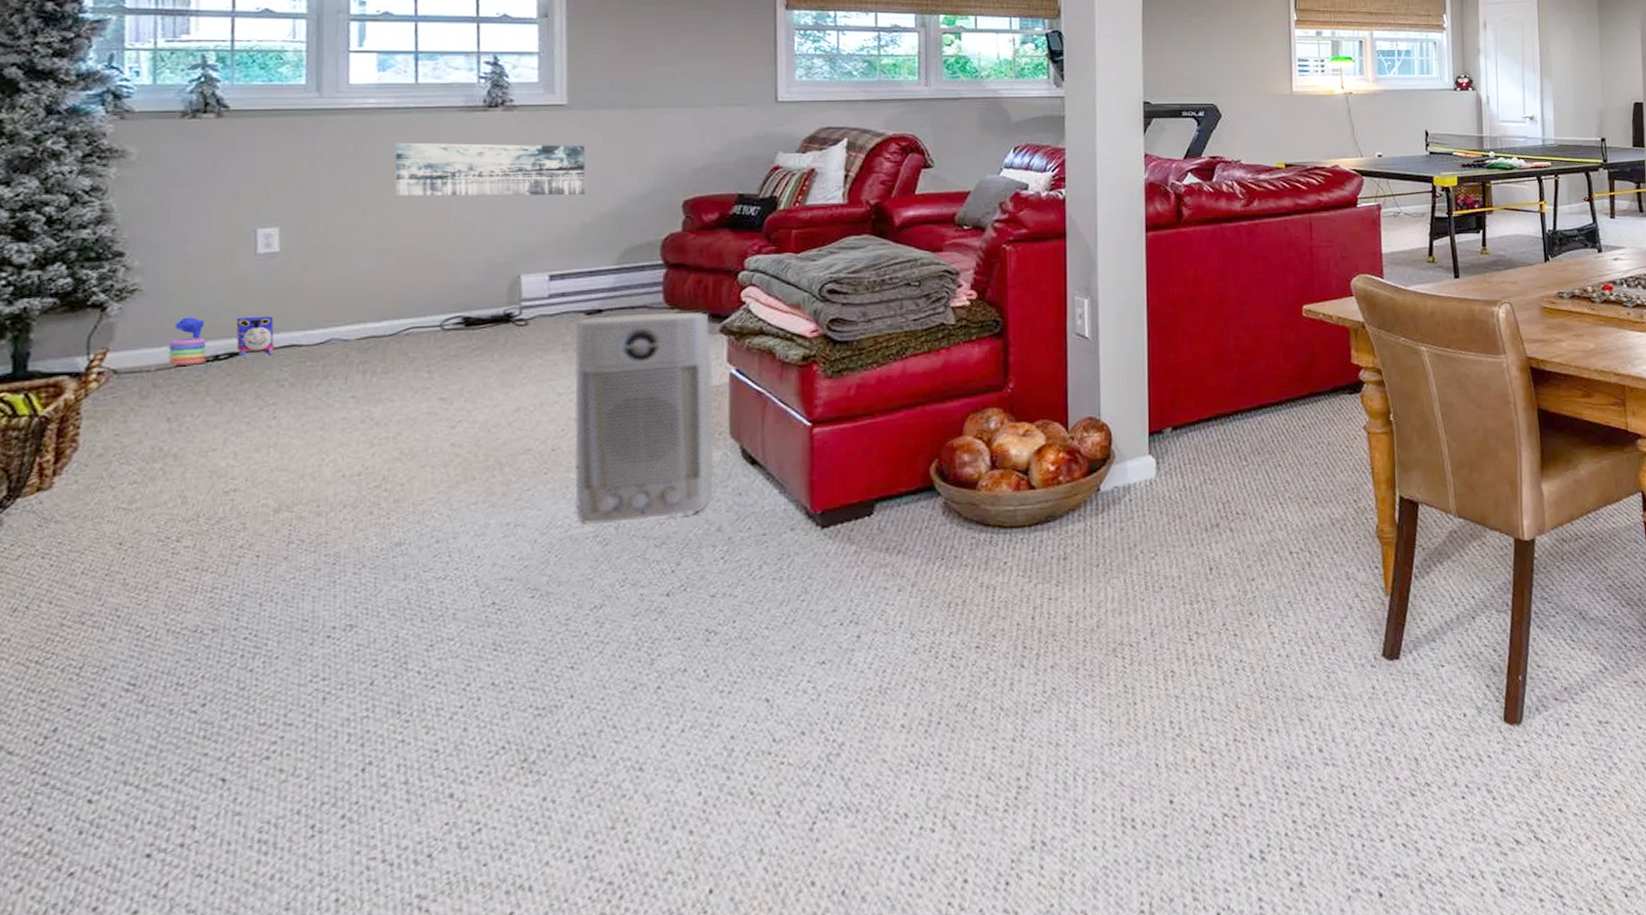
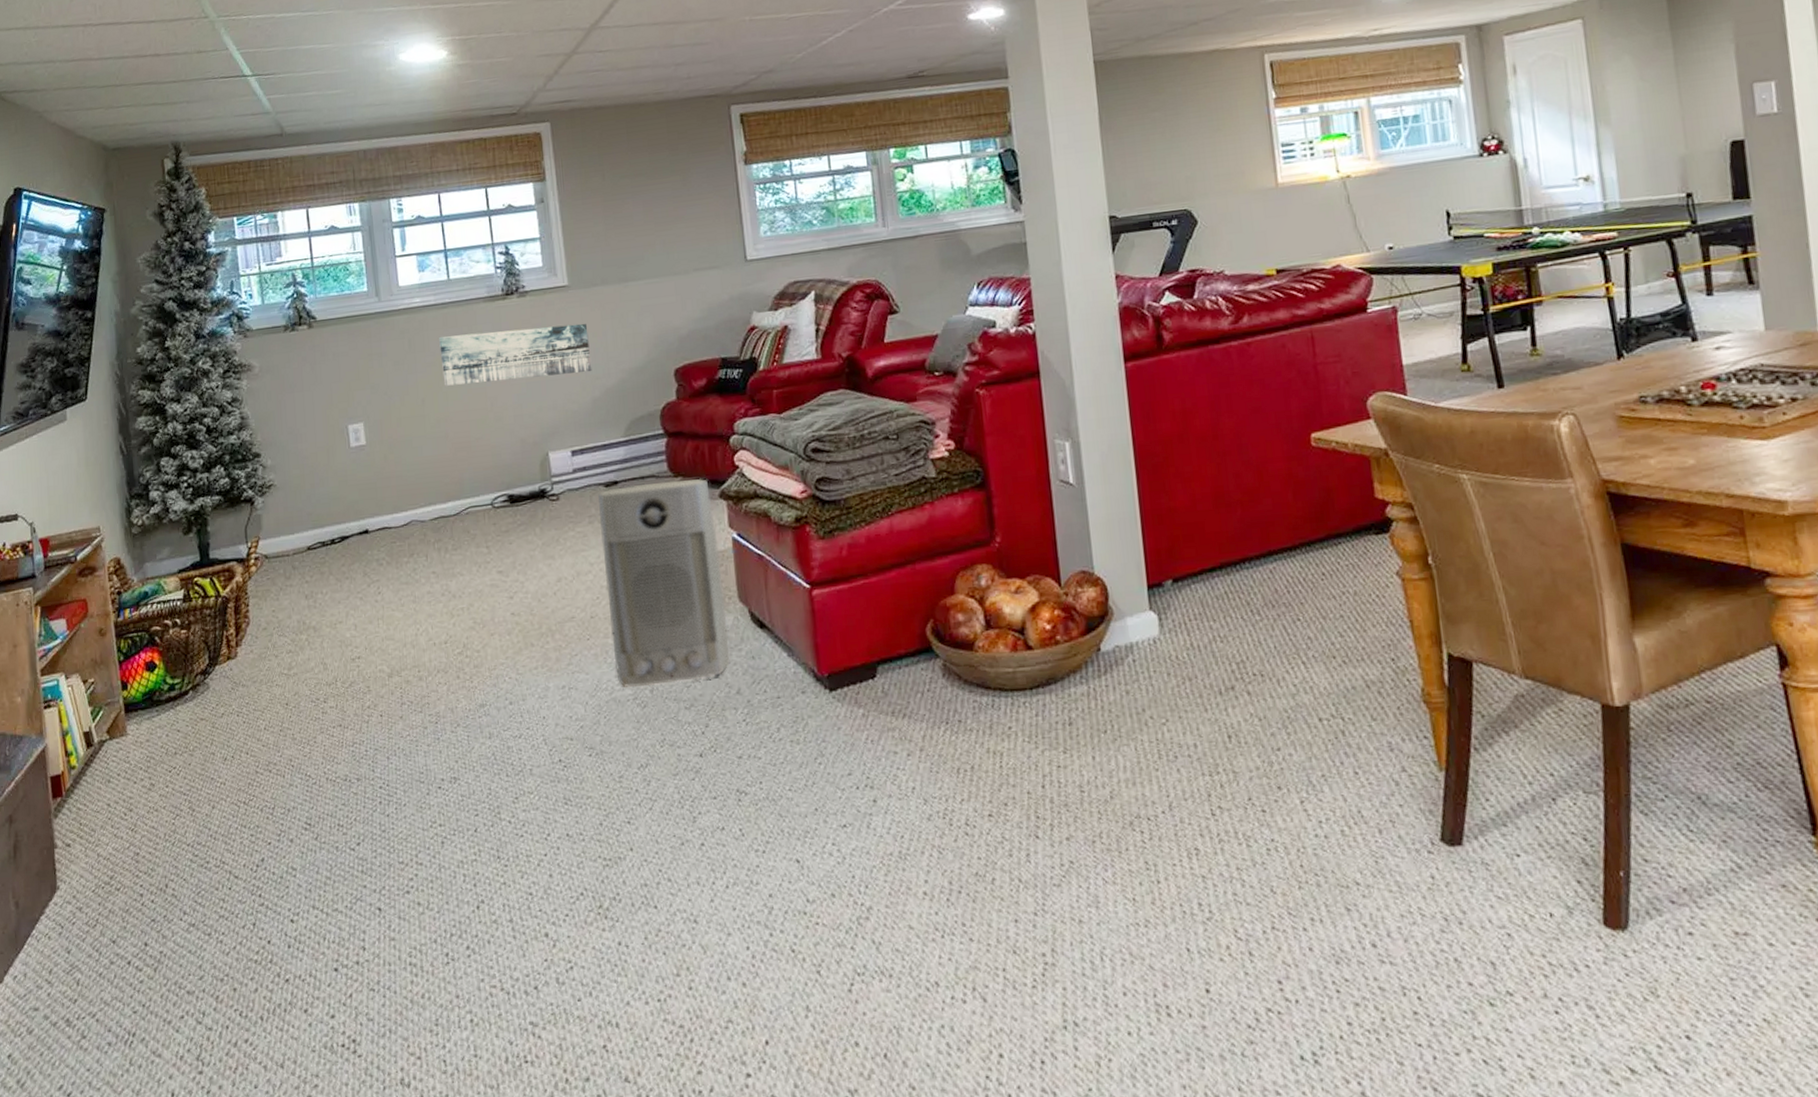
stacking toy: present [168,317,207,366] -> none [299,506,326,550]
toy train: present [236,316,274,357] -> none [342,502,372,540]

